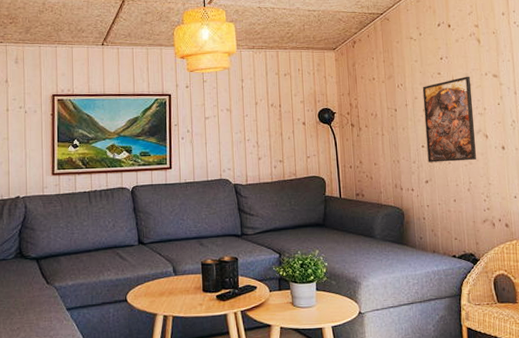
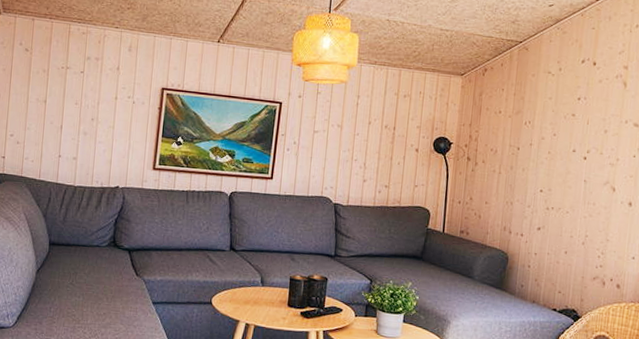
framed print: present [422,76,476,163] -> none [544,121,608,213]

